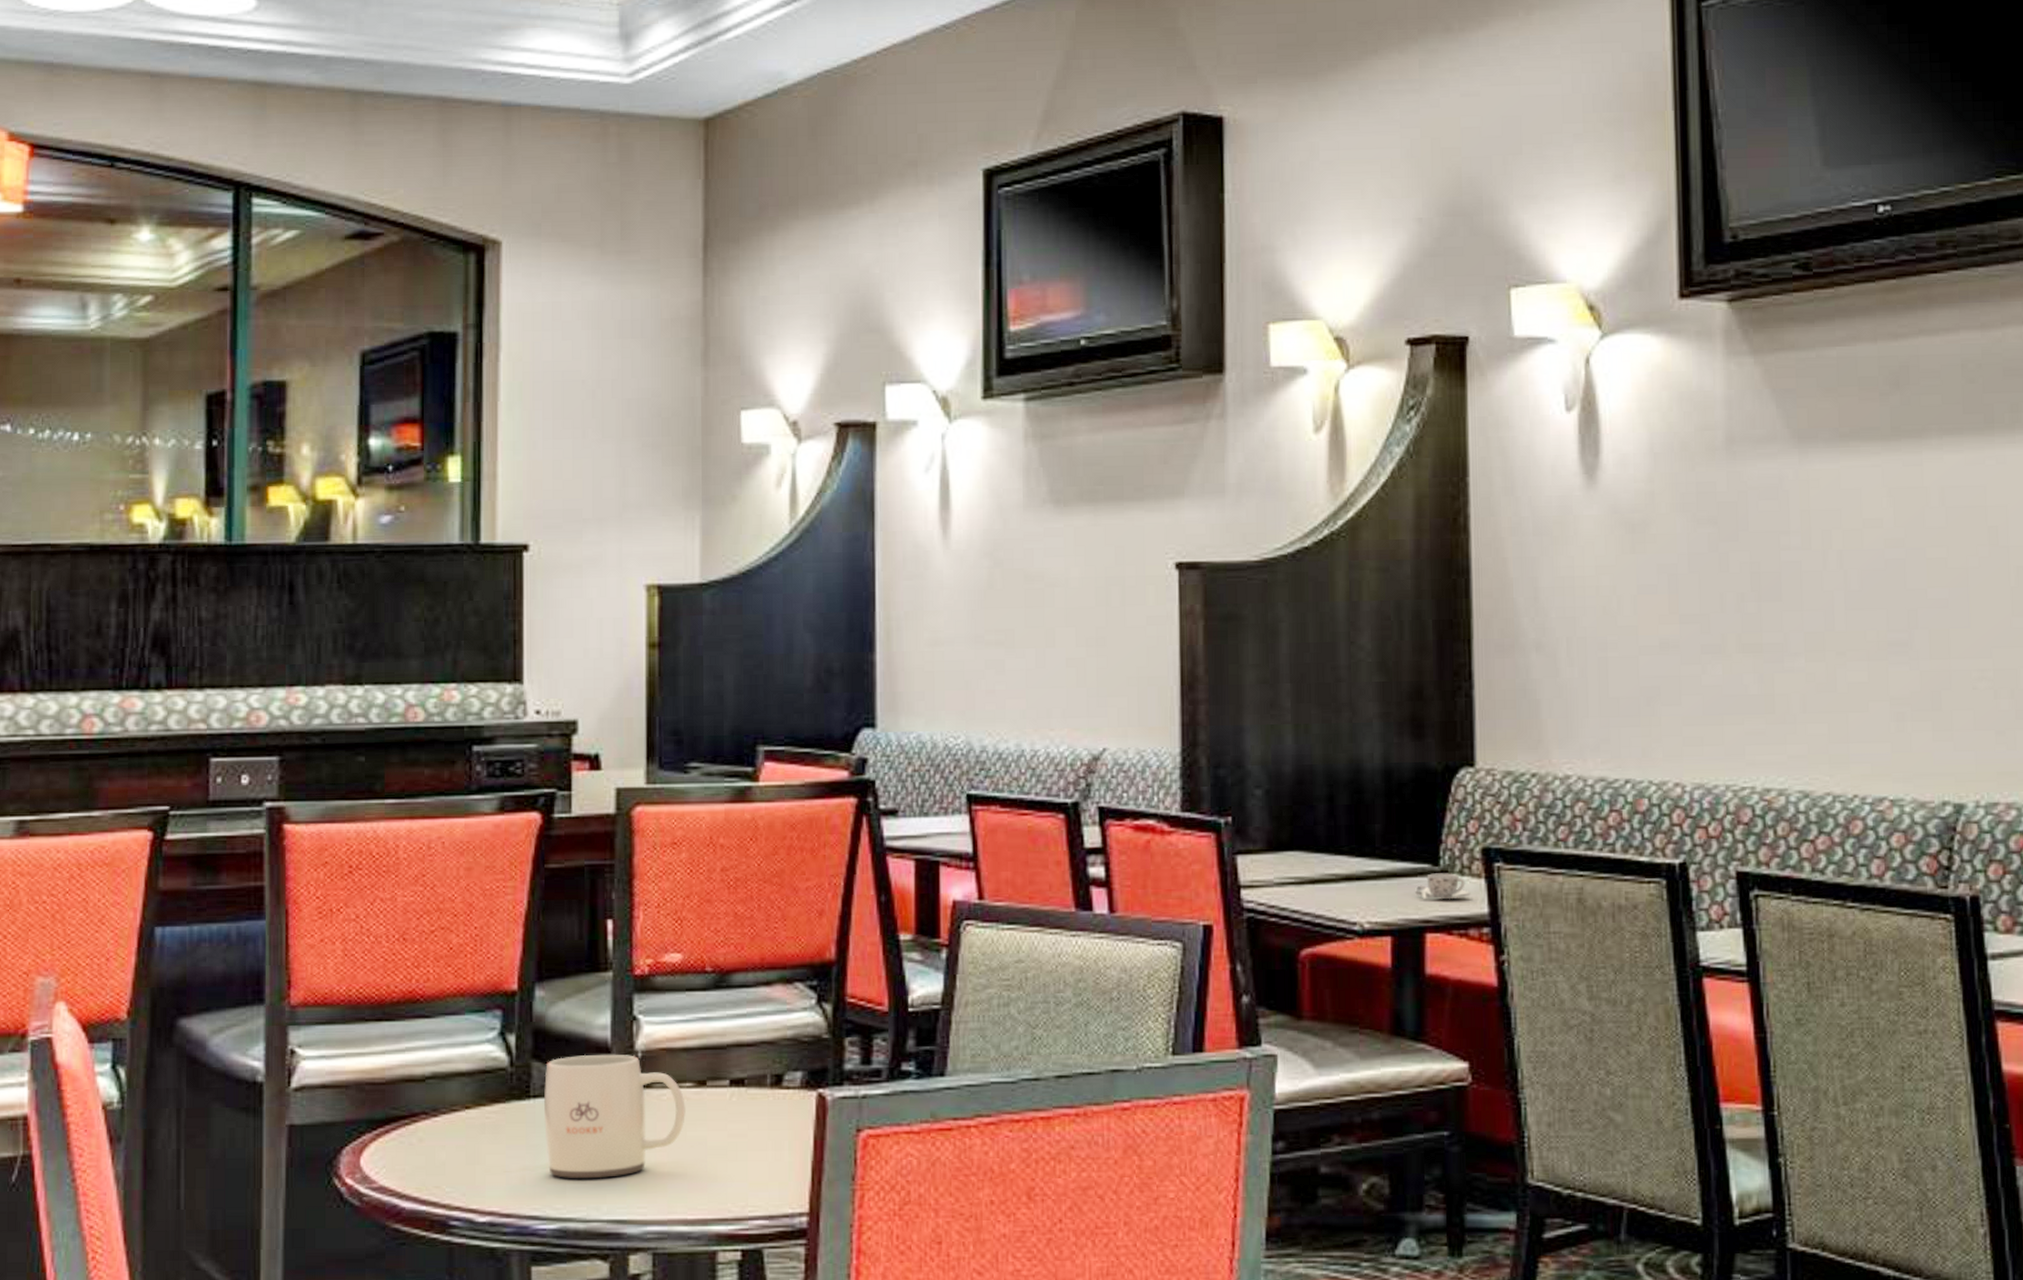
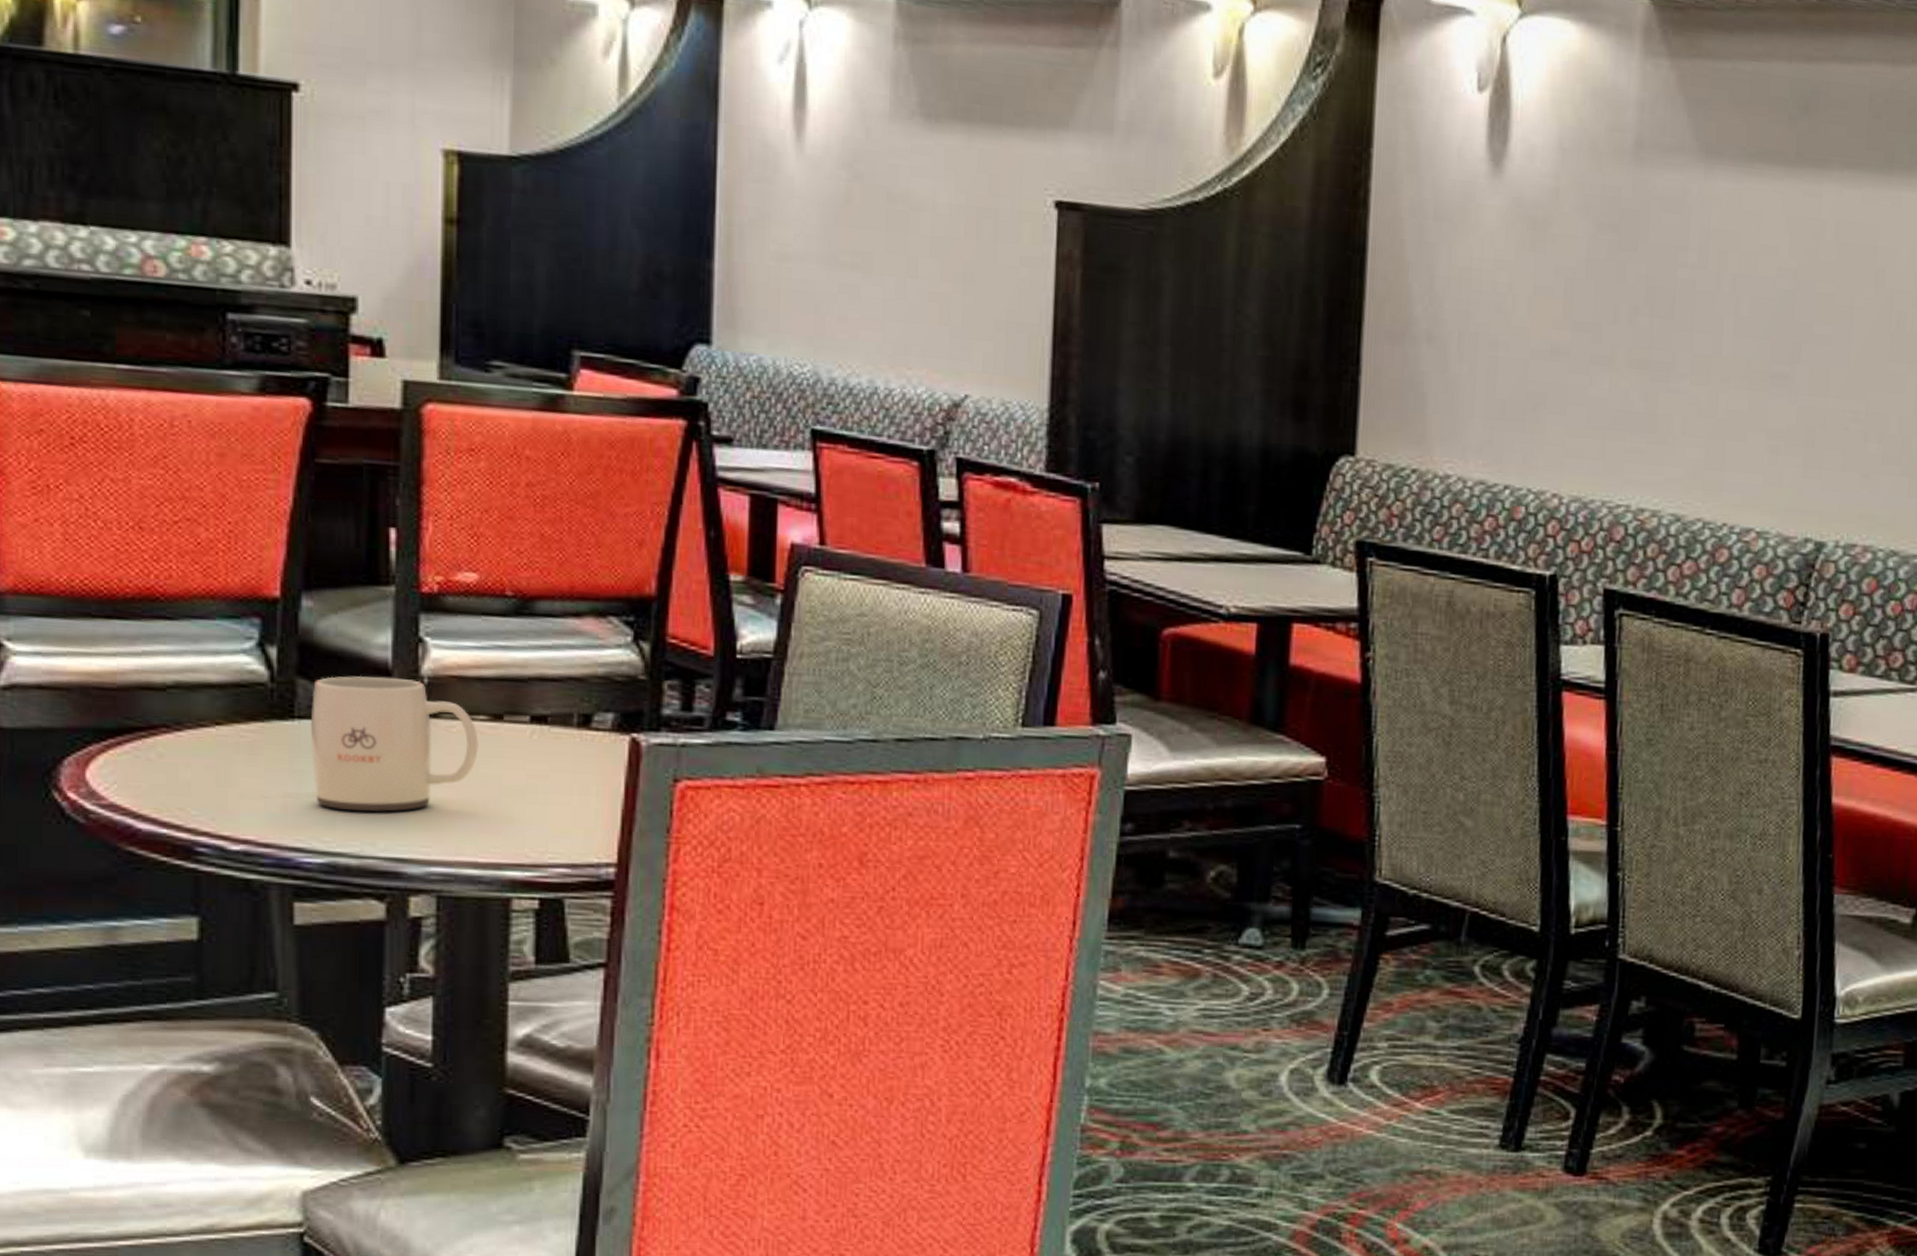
teacup: present [1414,873,1471,900] -> none [1284,562,1341,591]

